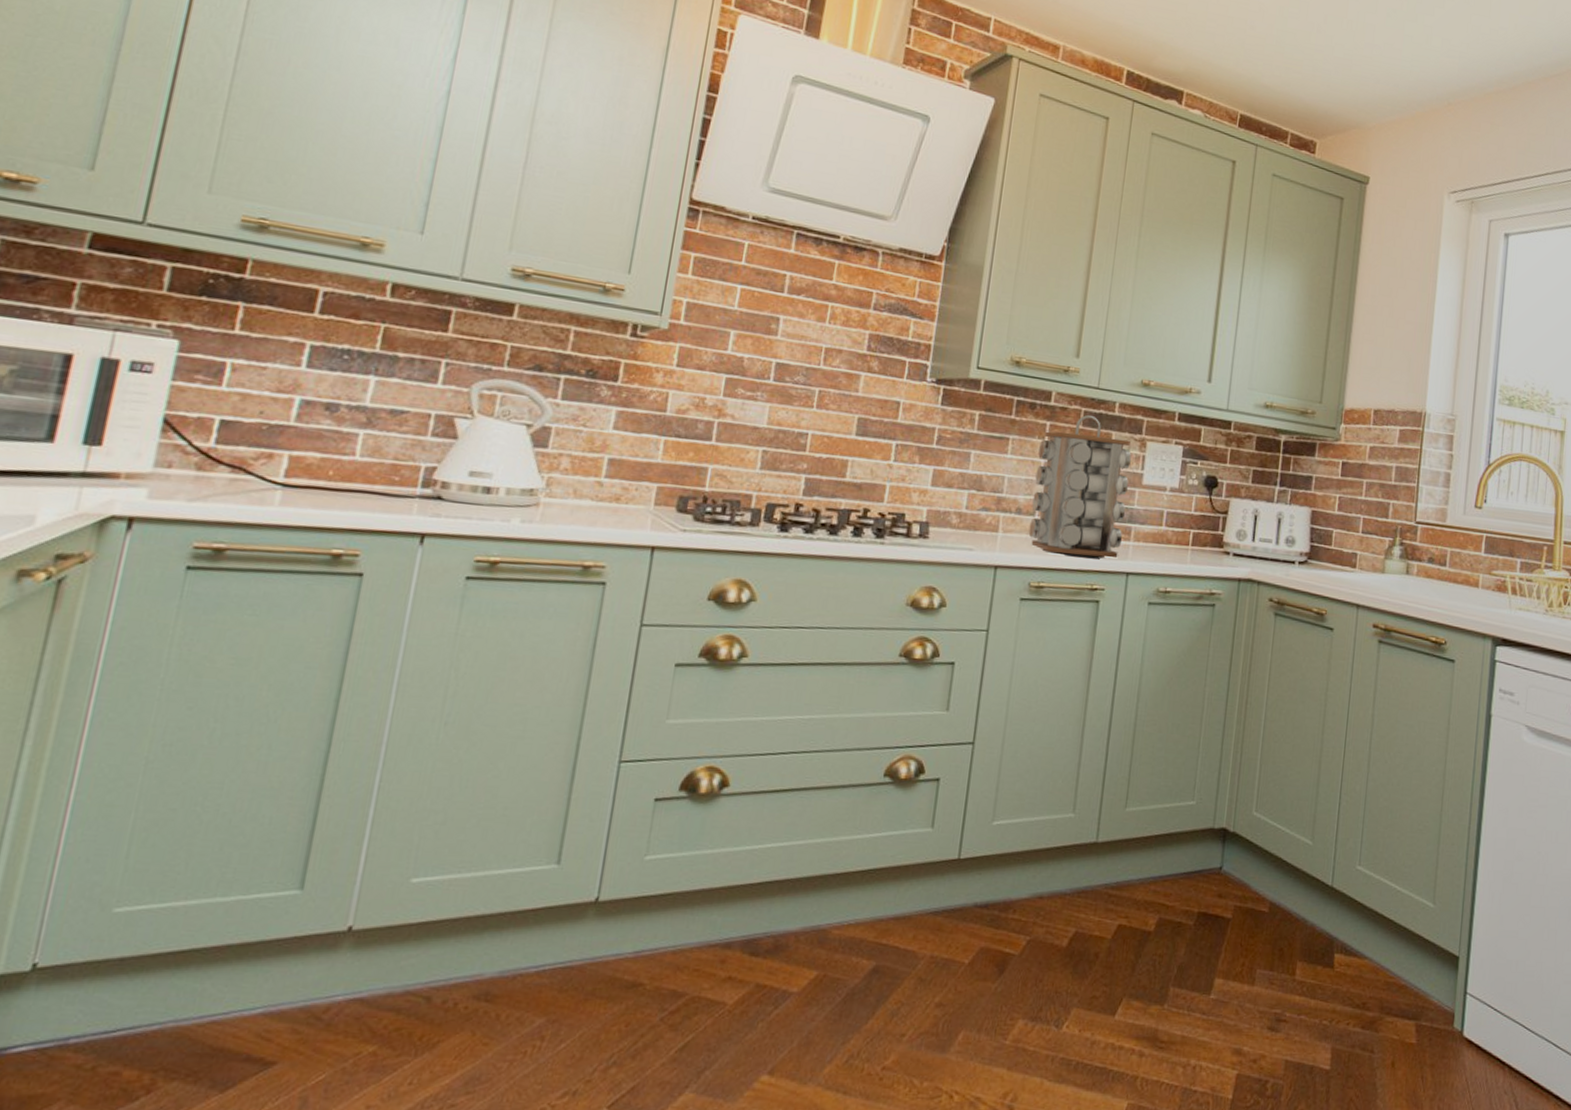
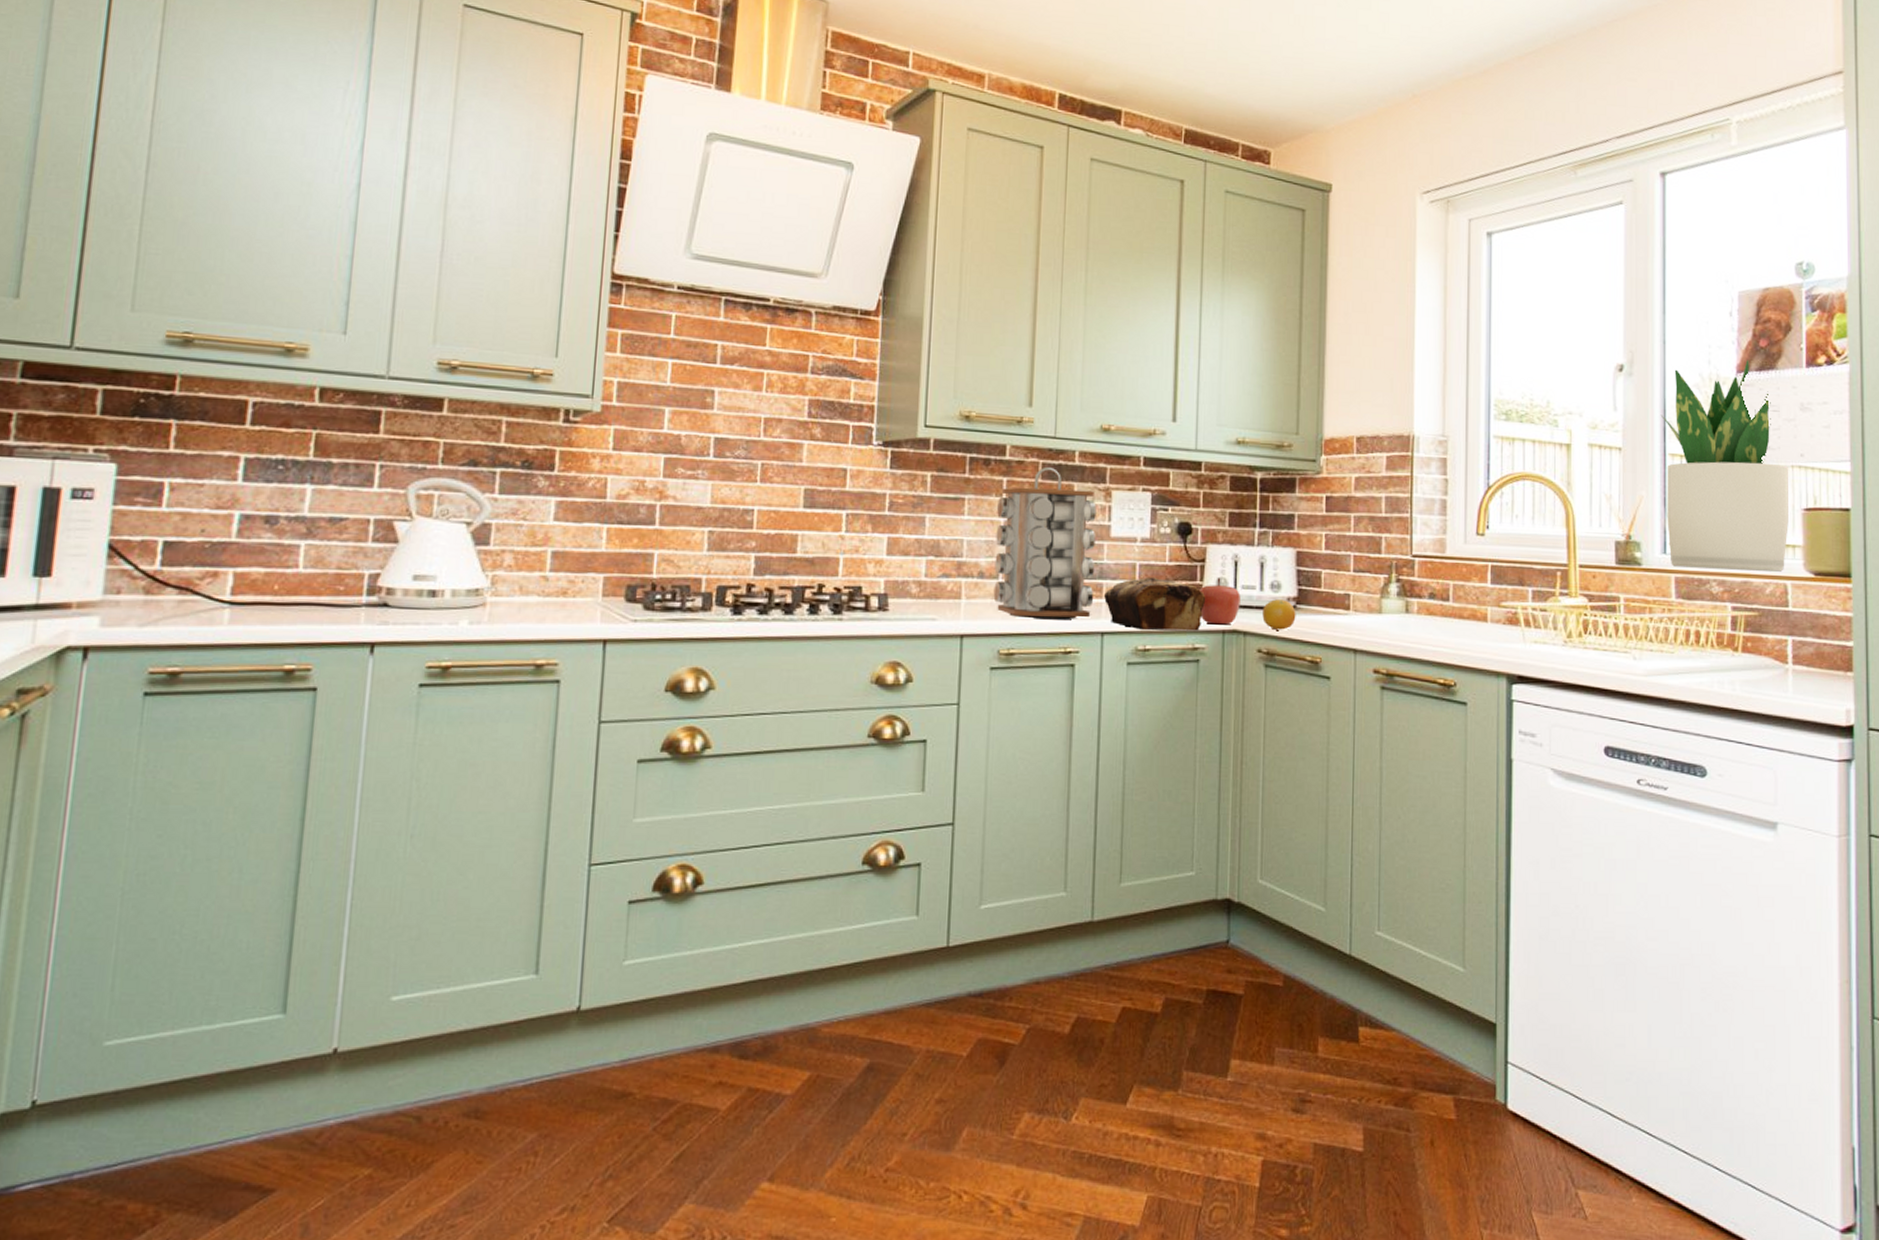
bread loaf: none [1132,525,1226,578] -> present [1104,578,1206,632]
fruit: none [1220,530,1258,574] -> present [1199,578,1240,625]
fruit: none [1276,553,1307,582] -> present [1262,599,1296,630]

